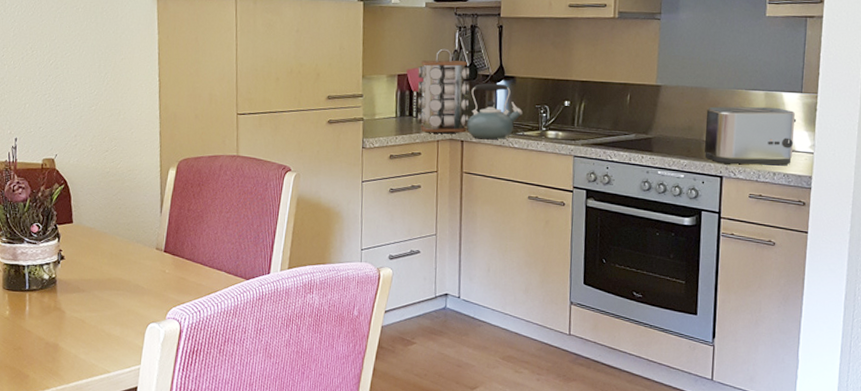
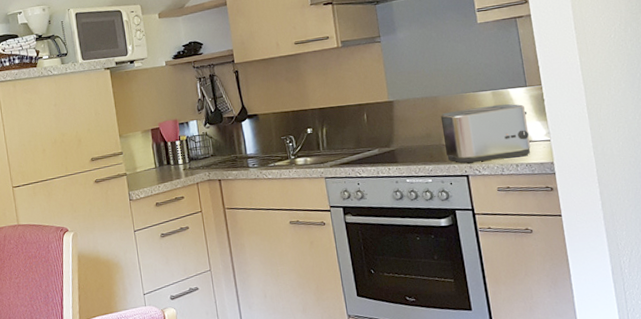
spice rack: present [417,48,470,134] -> none [168,99,223,178]
kettle: present [467,83,524,139] -> none [220,122,271,175]

